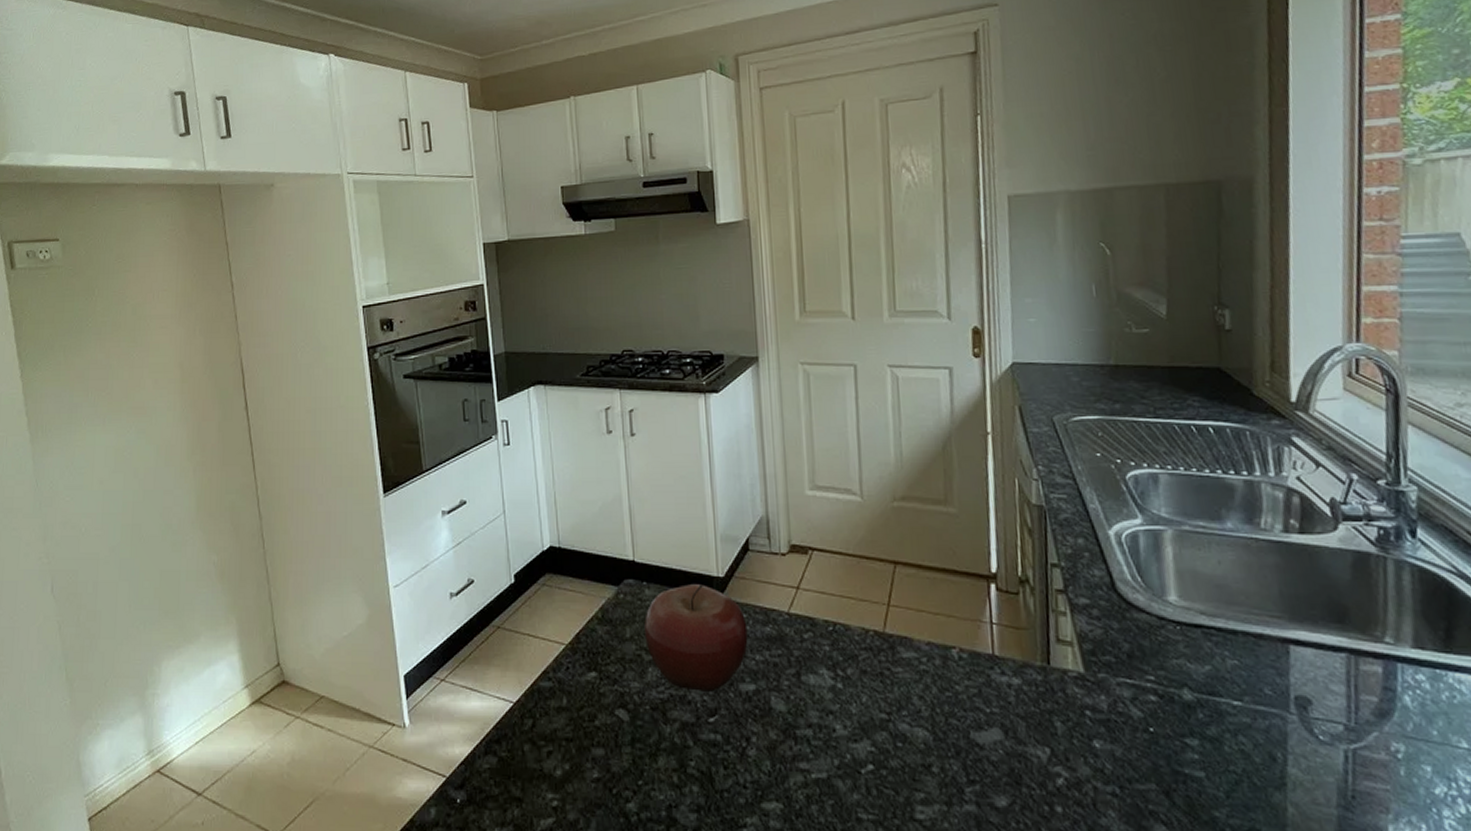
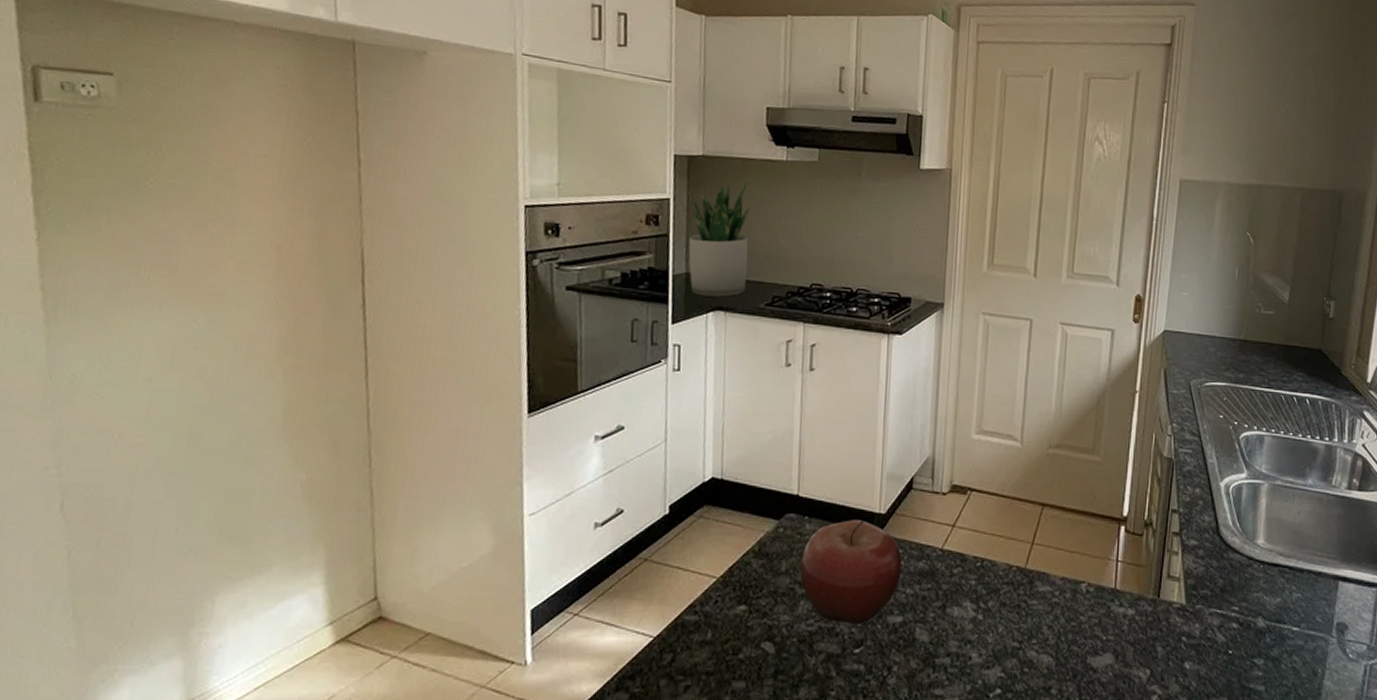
planter: none [502,260,561,373] -> present [688,183,750,298]

